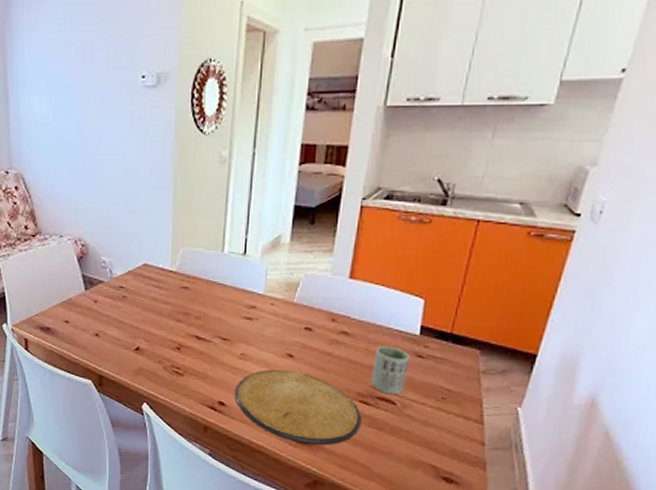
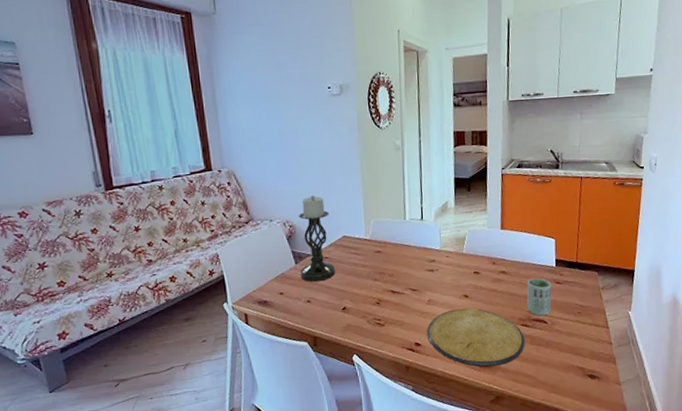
candle holder: none [90,211,132,314] -> present [299,195,336,282]

